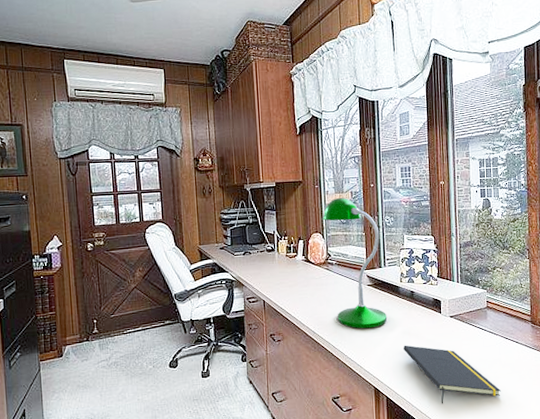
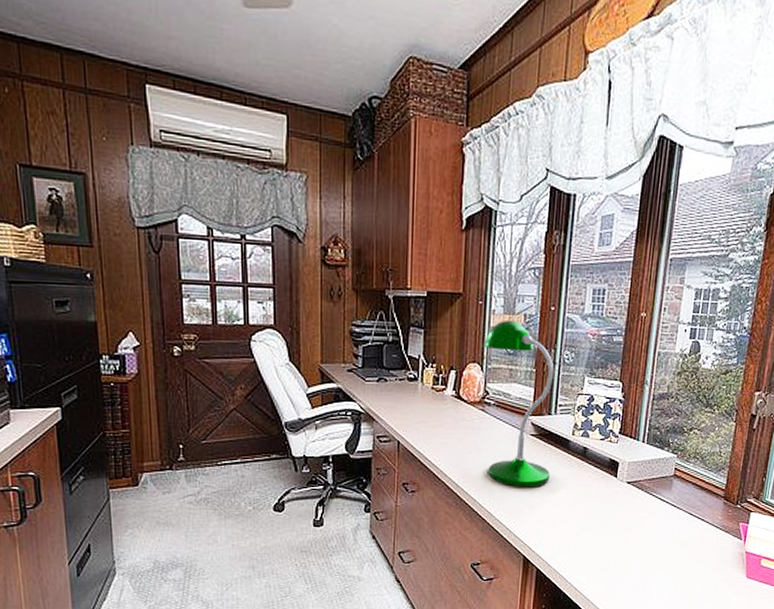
notepad: present [403,345,501,404] -> none [564,511,674,583]

